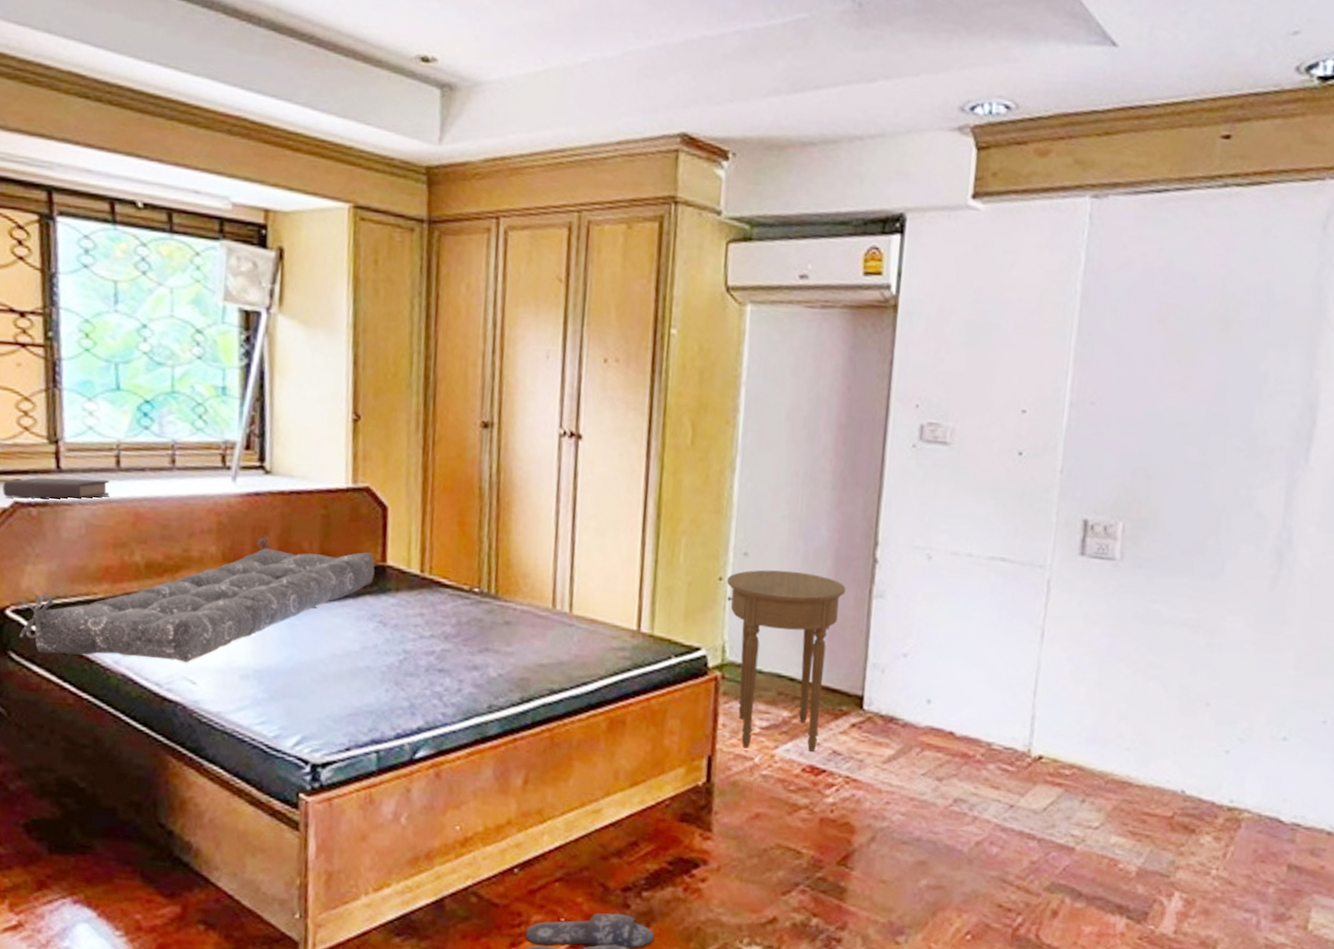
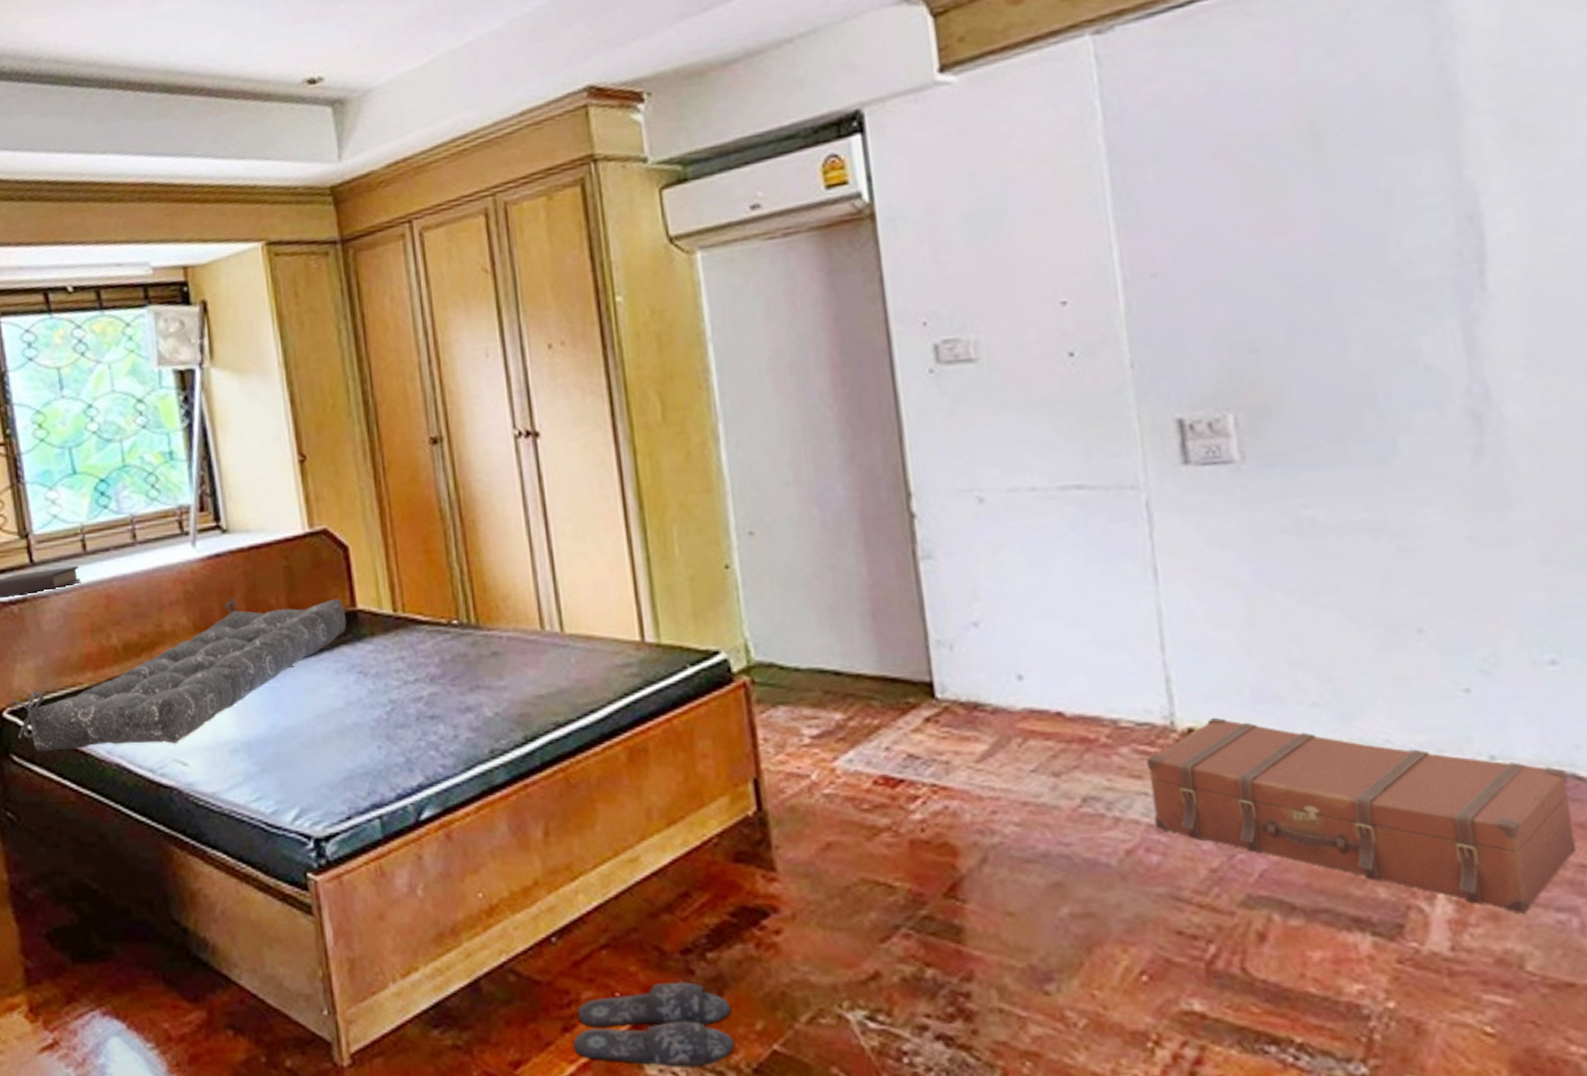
side table: present [726,570,846,752] -> none [734,543,886,764]
suitcase: none [1000,749,1274,912] -> present [1146,717,1577,914]

